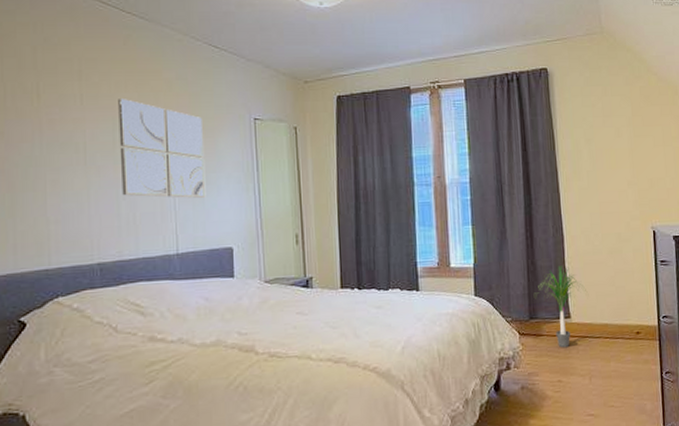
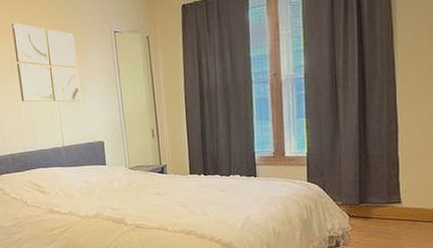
potted plant: present [538,266,588,348] -> none [369,154,420,230]

